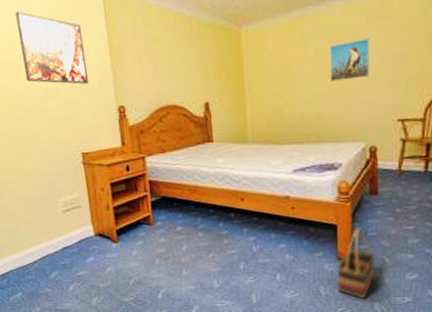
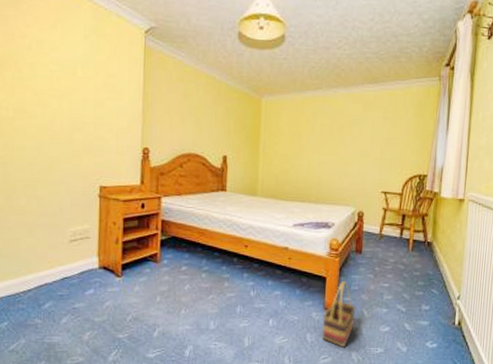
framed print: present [15,11,90,85] -> none [57,48,120,124]
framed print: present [329,38,370,81] -> none [330,122,364,154]

